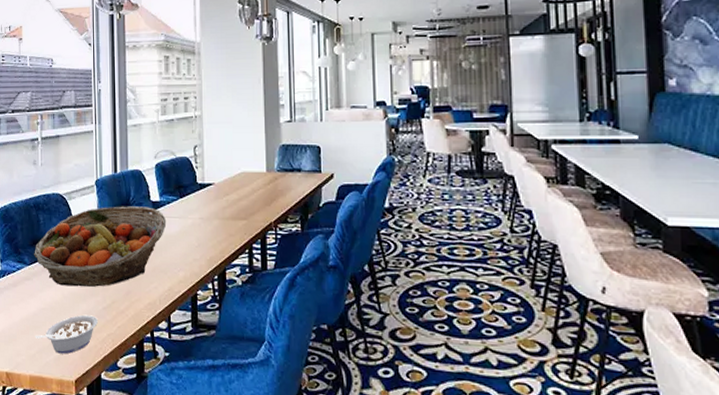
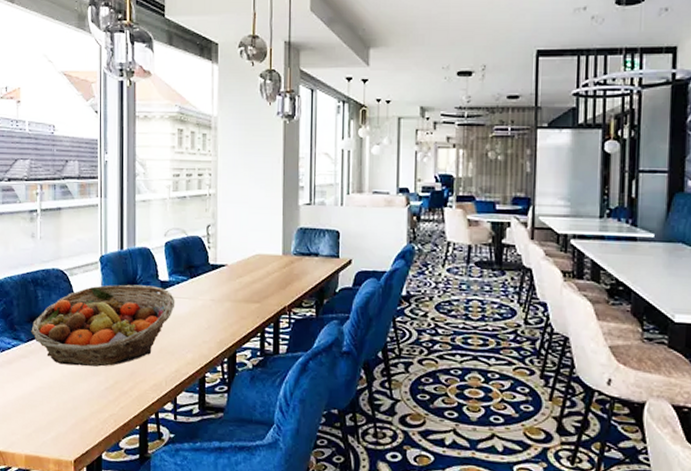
legume: present [35,315,98,354] -> none [31,394,99,434]

